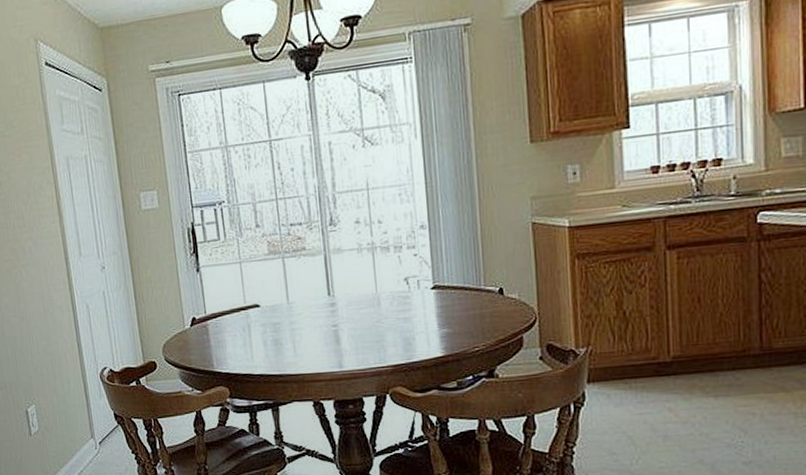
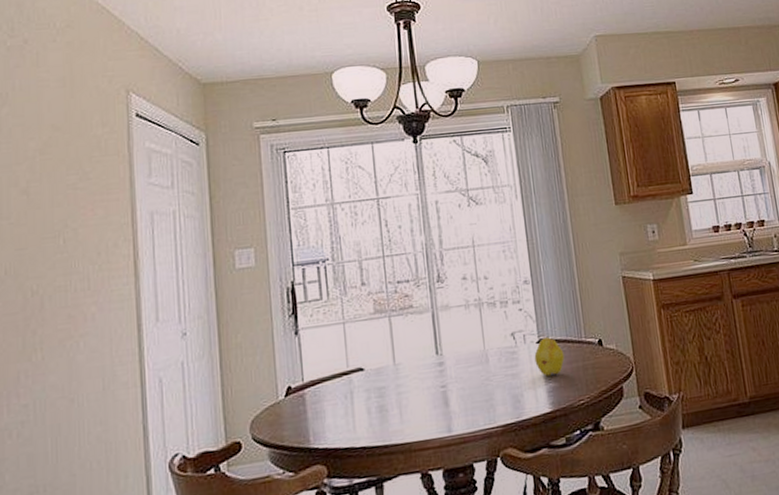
fruit: none [428,282,461,322] -> present [534,336,565,377]

